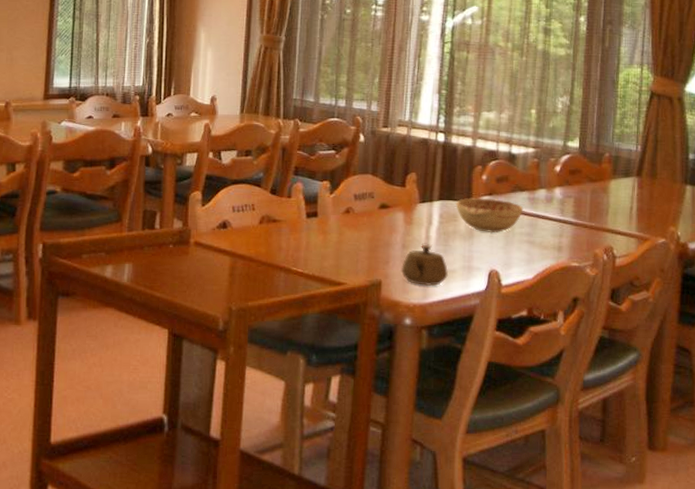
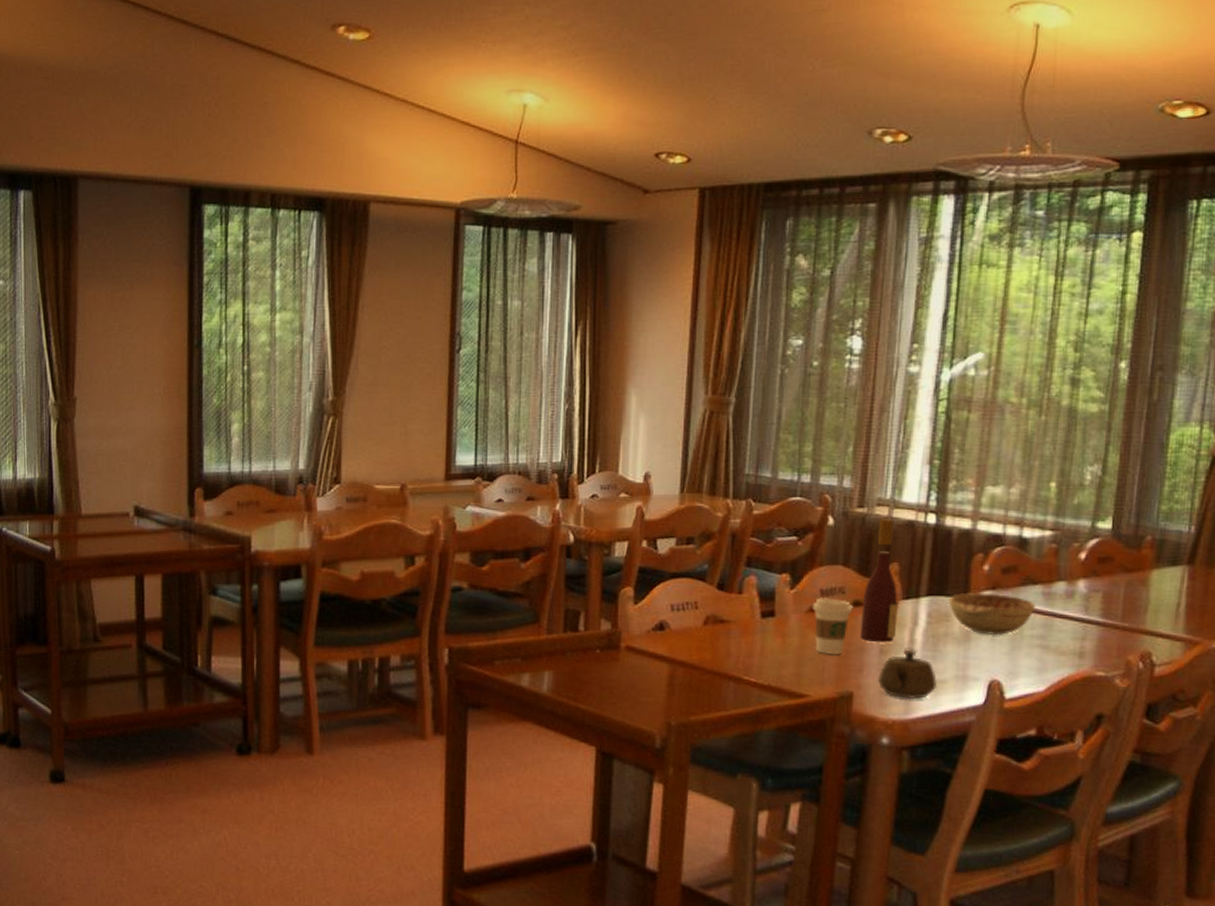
coffee cup: none [348,201,381,249] -> present [812,598,854,655]
wine bottle: none [386,137,416,239] -> present [859,519,898,643]

